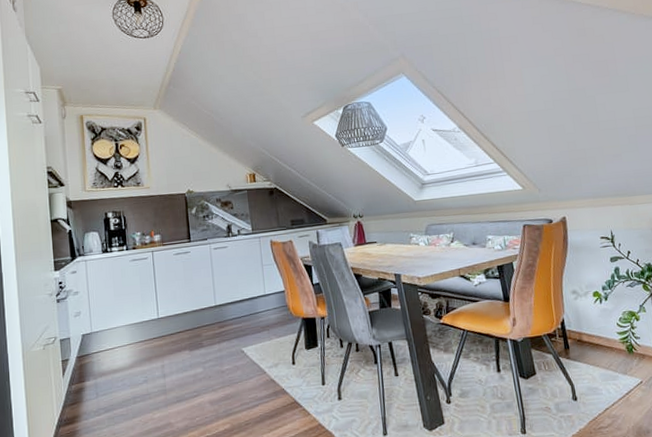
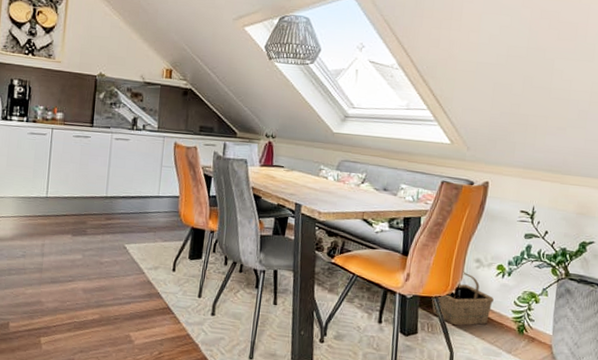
basket: none [541,305,598,359] -> present [431,271,494,326]

